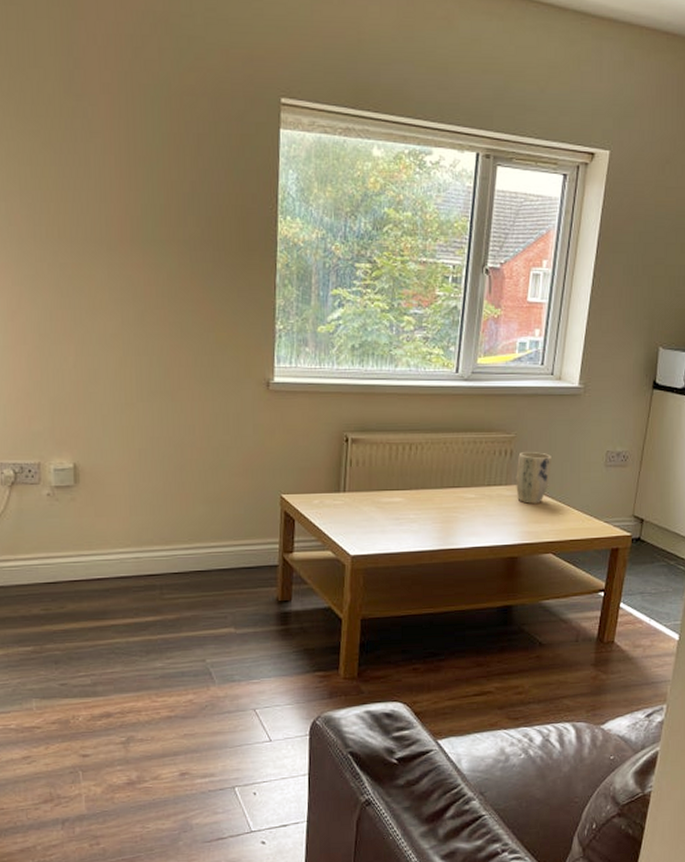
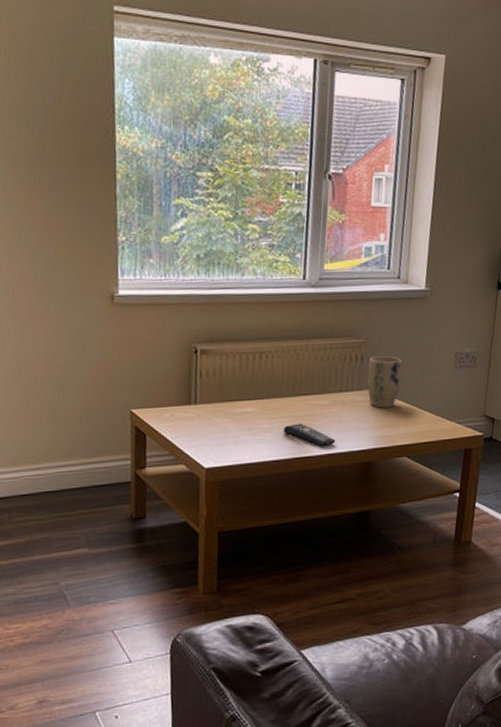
remote control: none [429,515,482,540] -> present [283,423,336,447]

